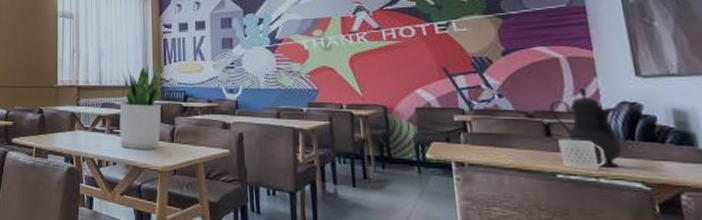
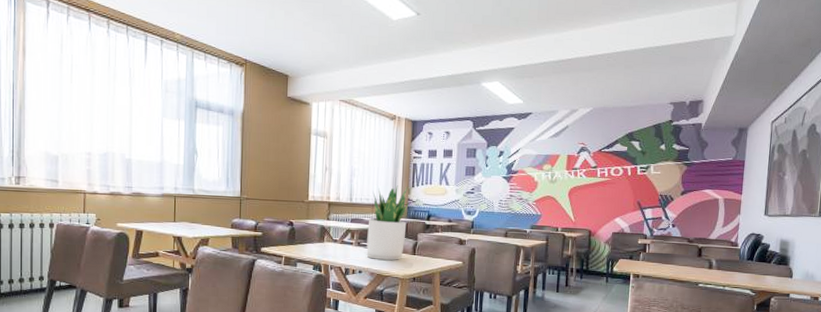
coffeepot: present [550,88,623,169] -> none [705,222,749,281]
mug: present [558,139,607,170] -> none [704,259,733,281]

